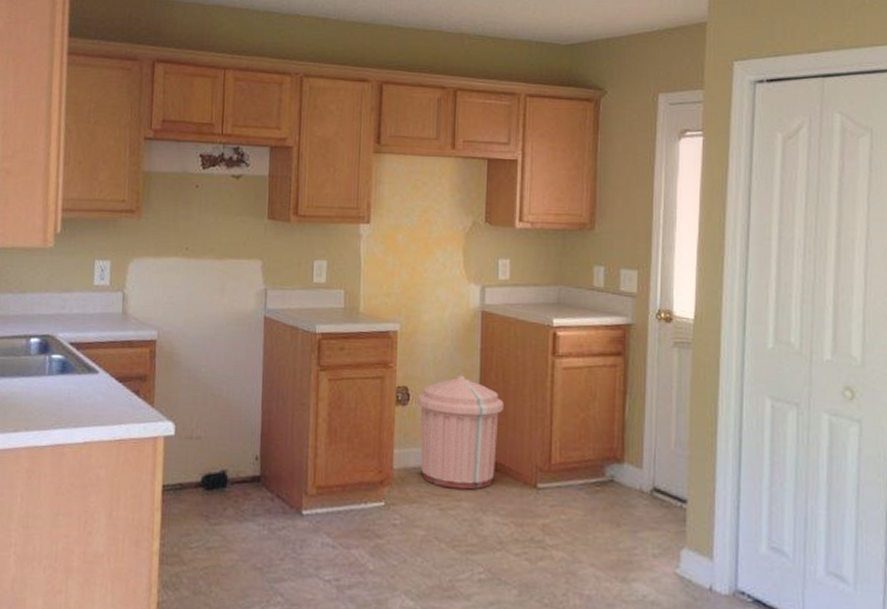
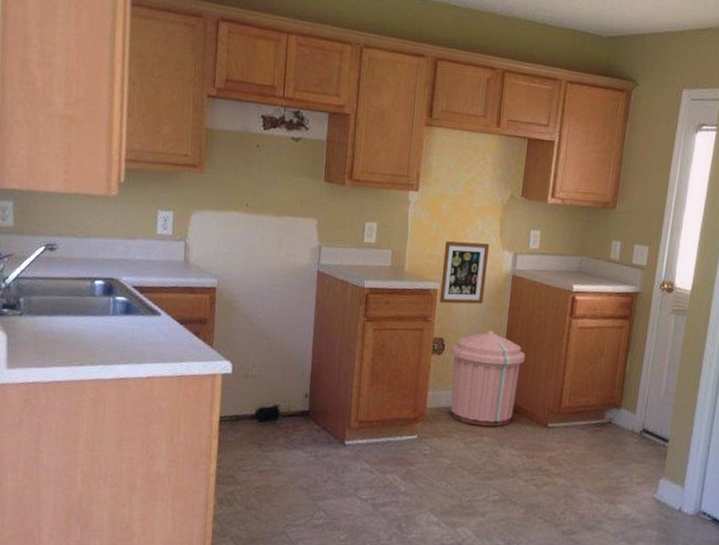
picture frame: none [400,276,452,347] -> present [439,241,489,305]

